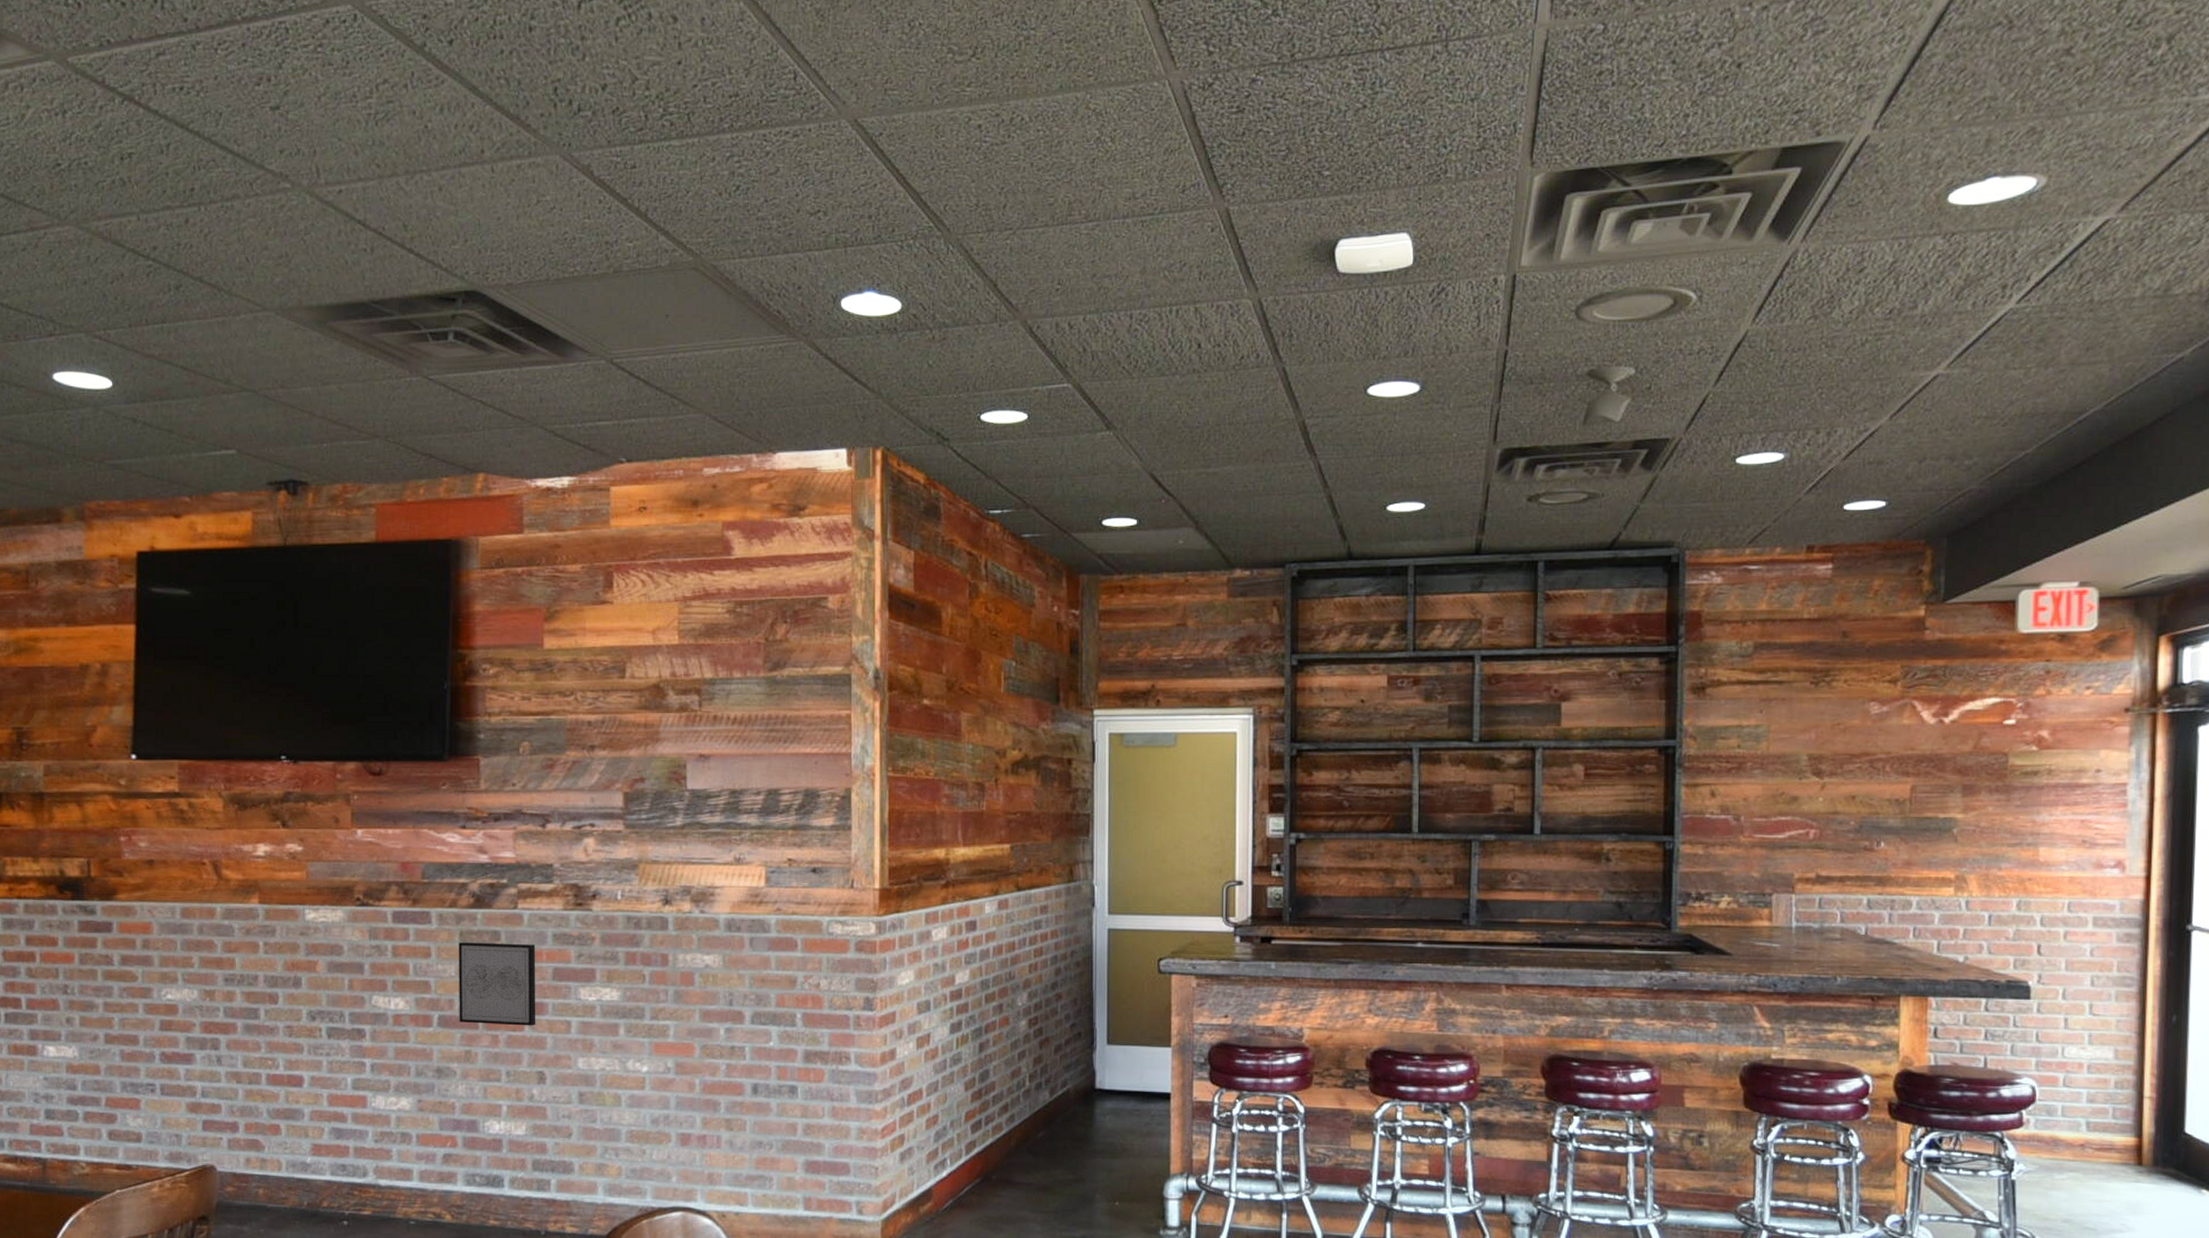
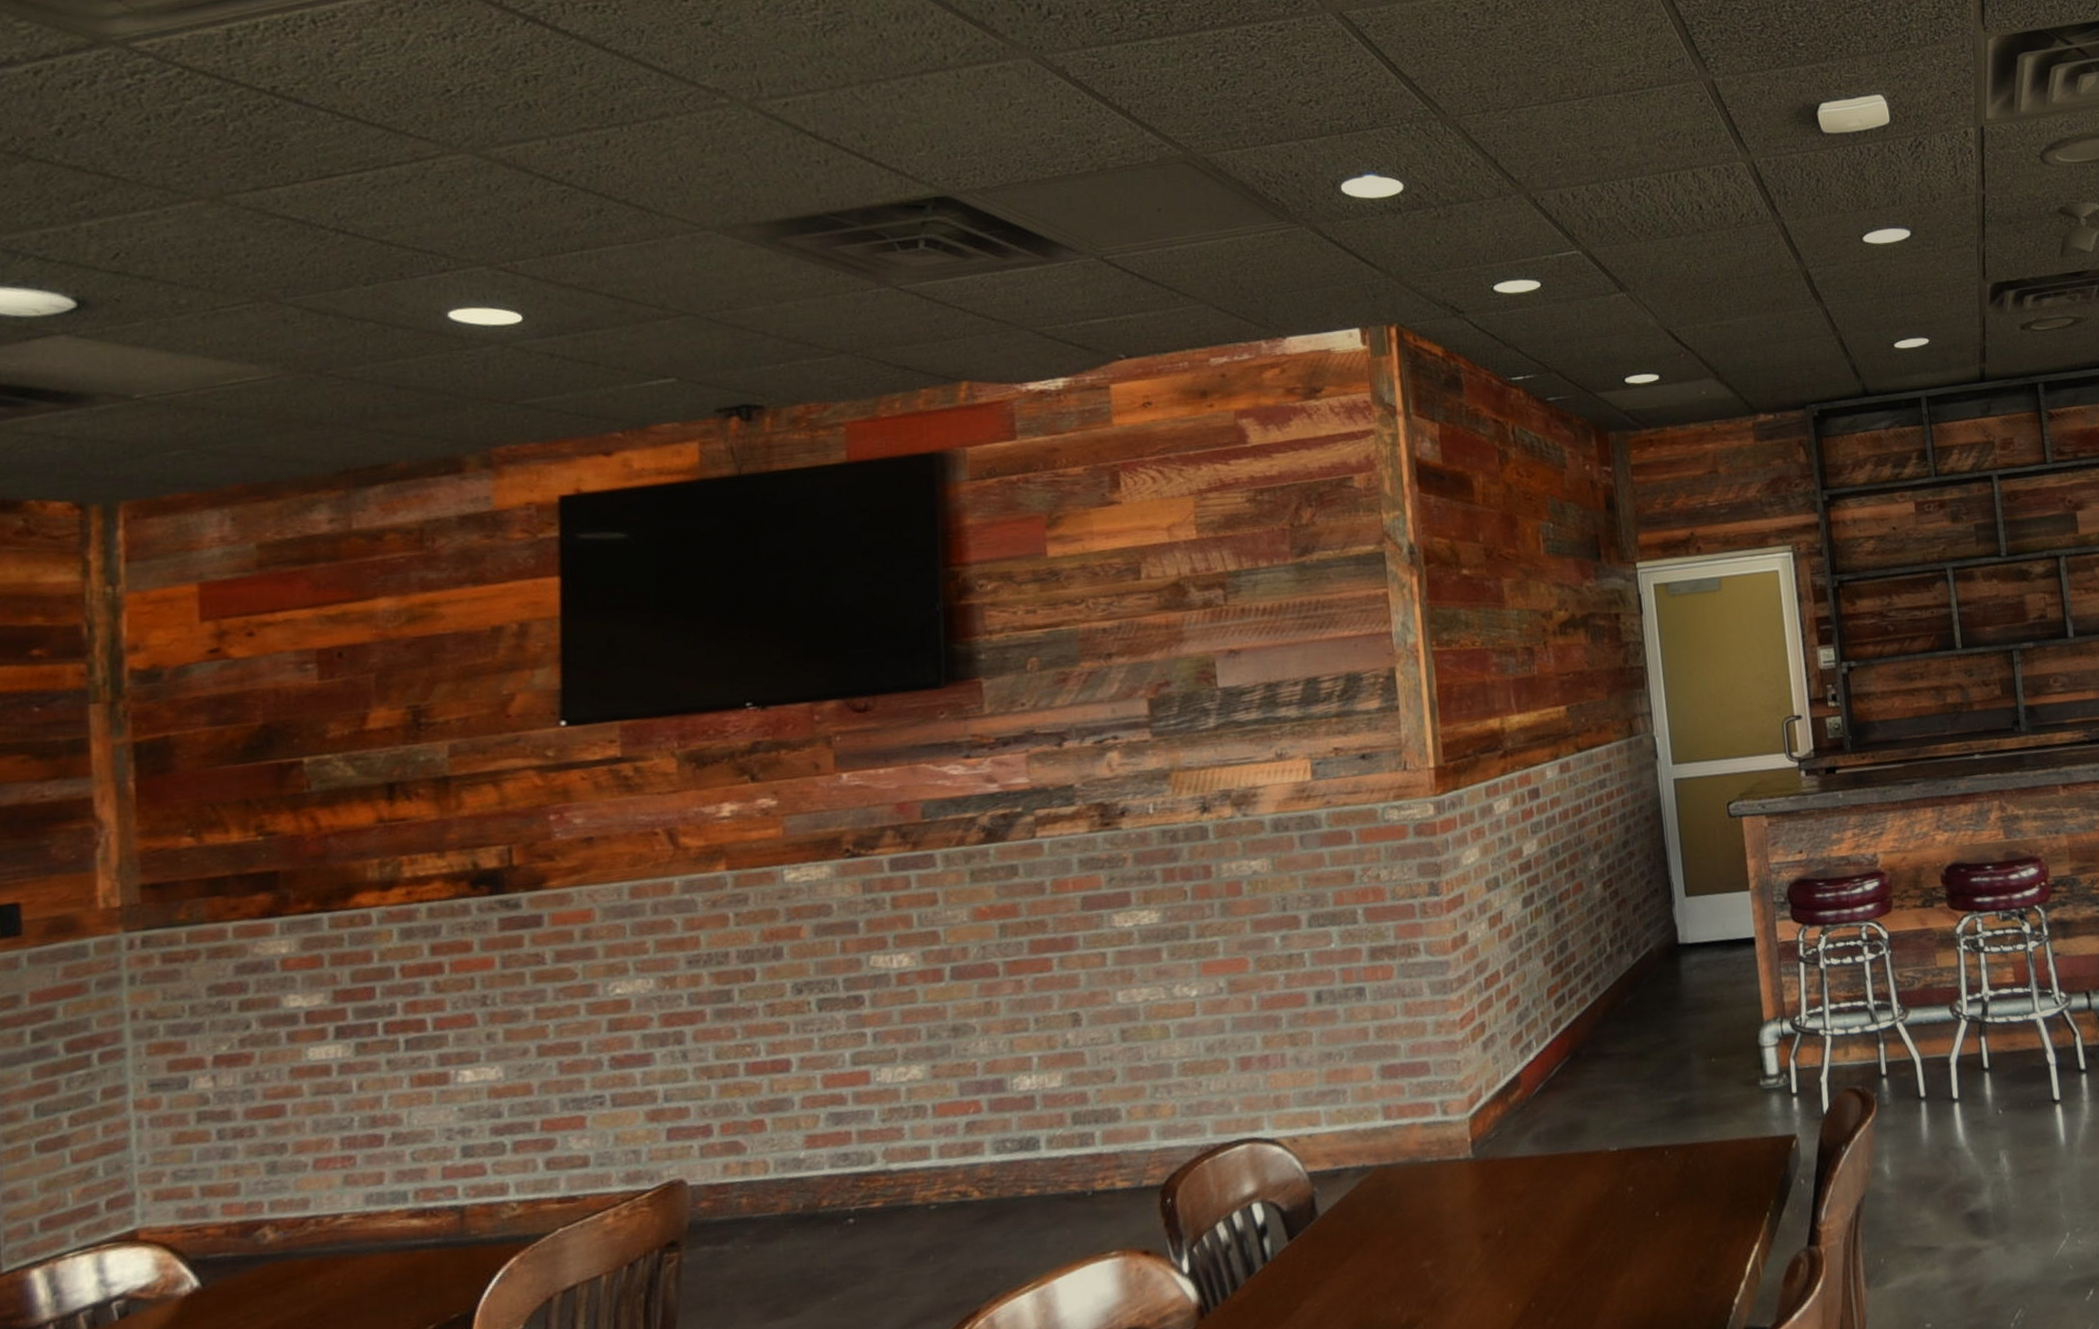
wall art: present [458,941,536,1026] -> none [969,874,1066,972]

